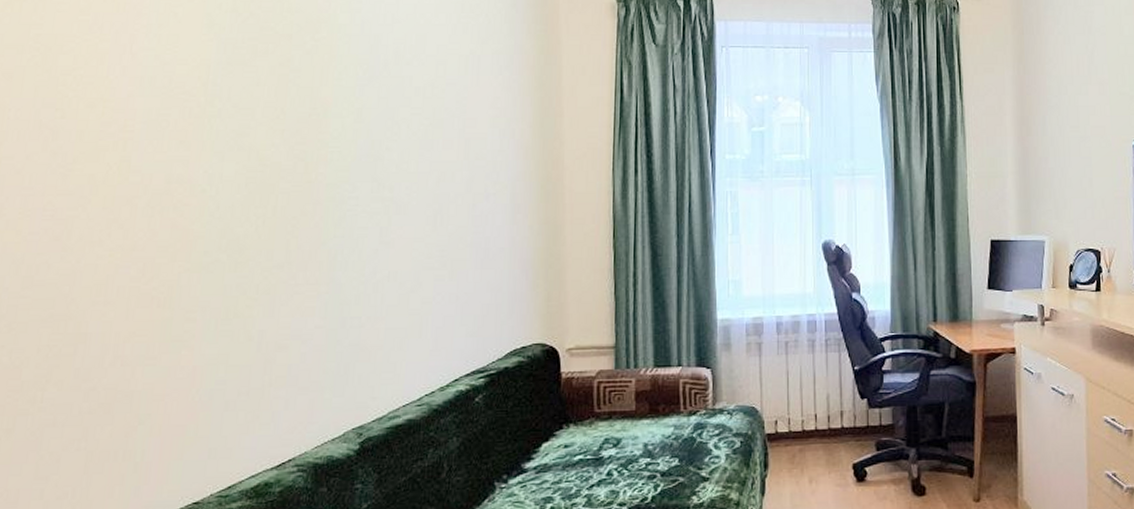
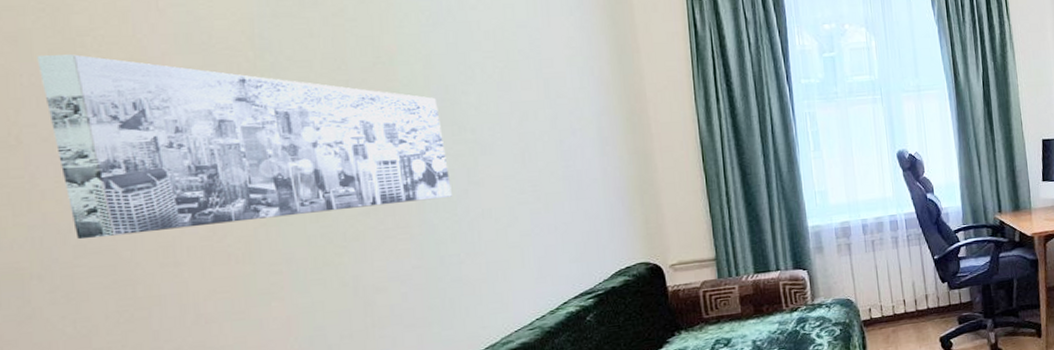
wall art: none [24,92,363,271] -> present [37,54,452,240]

